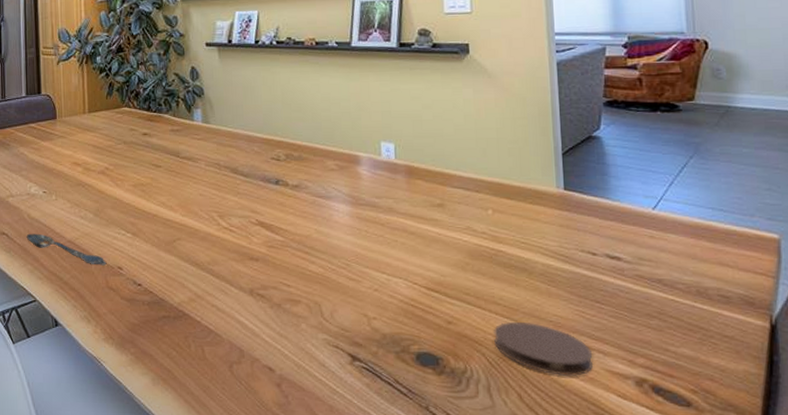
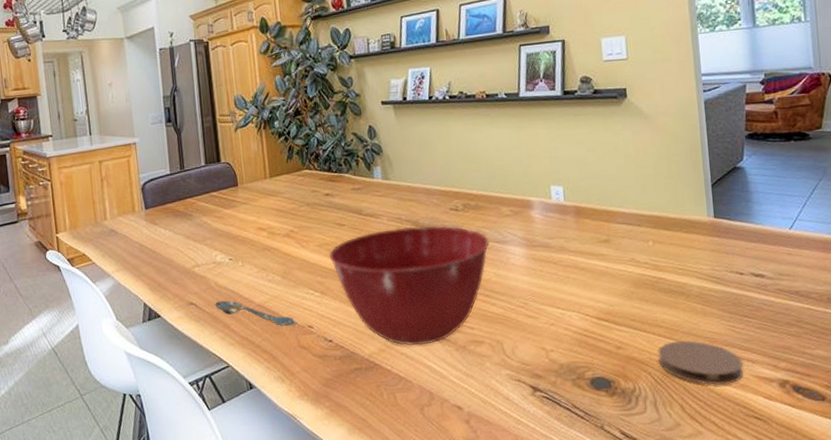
mixing bowl: none [143,173,312,299] -> present [328,225,490,346]

